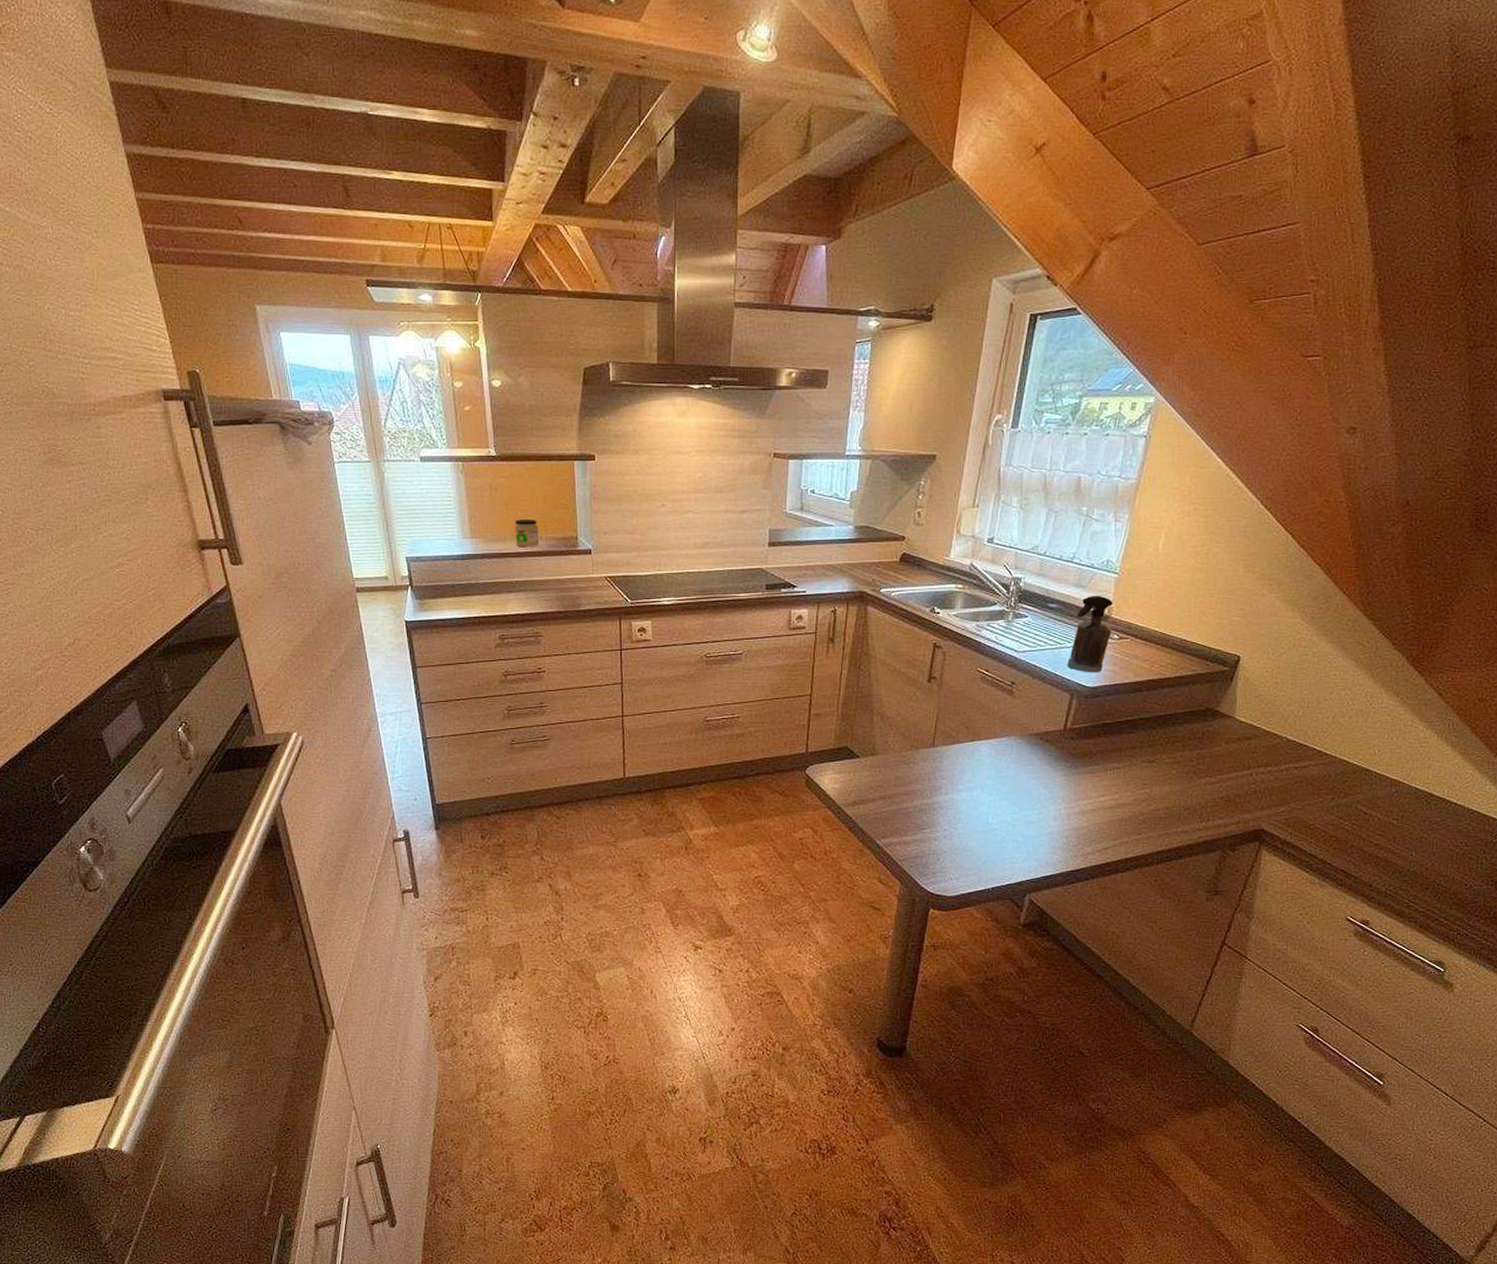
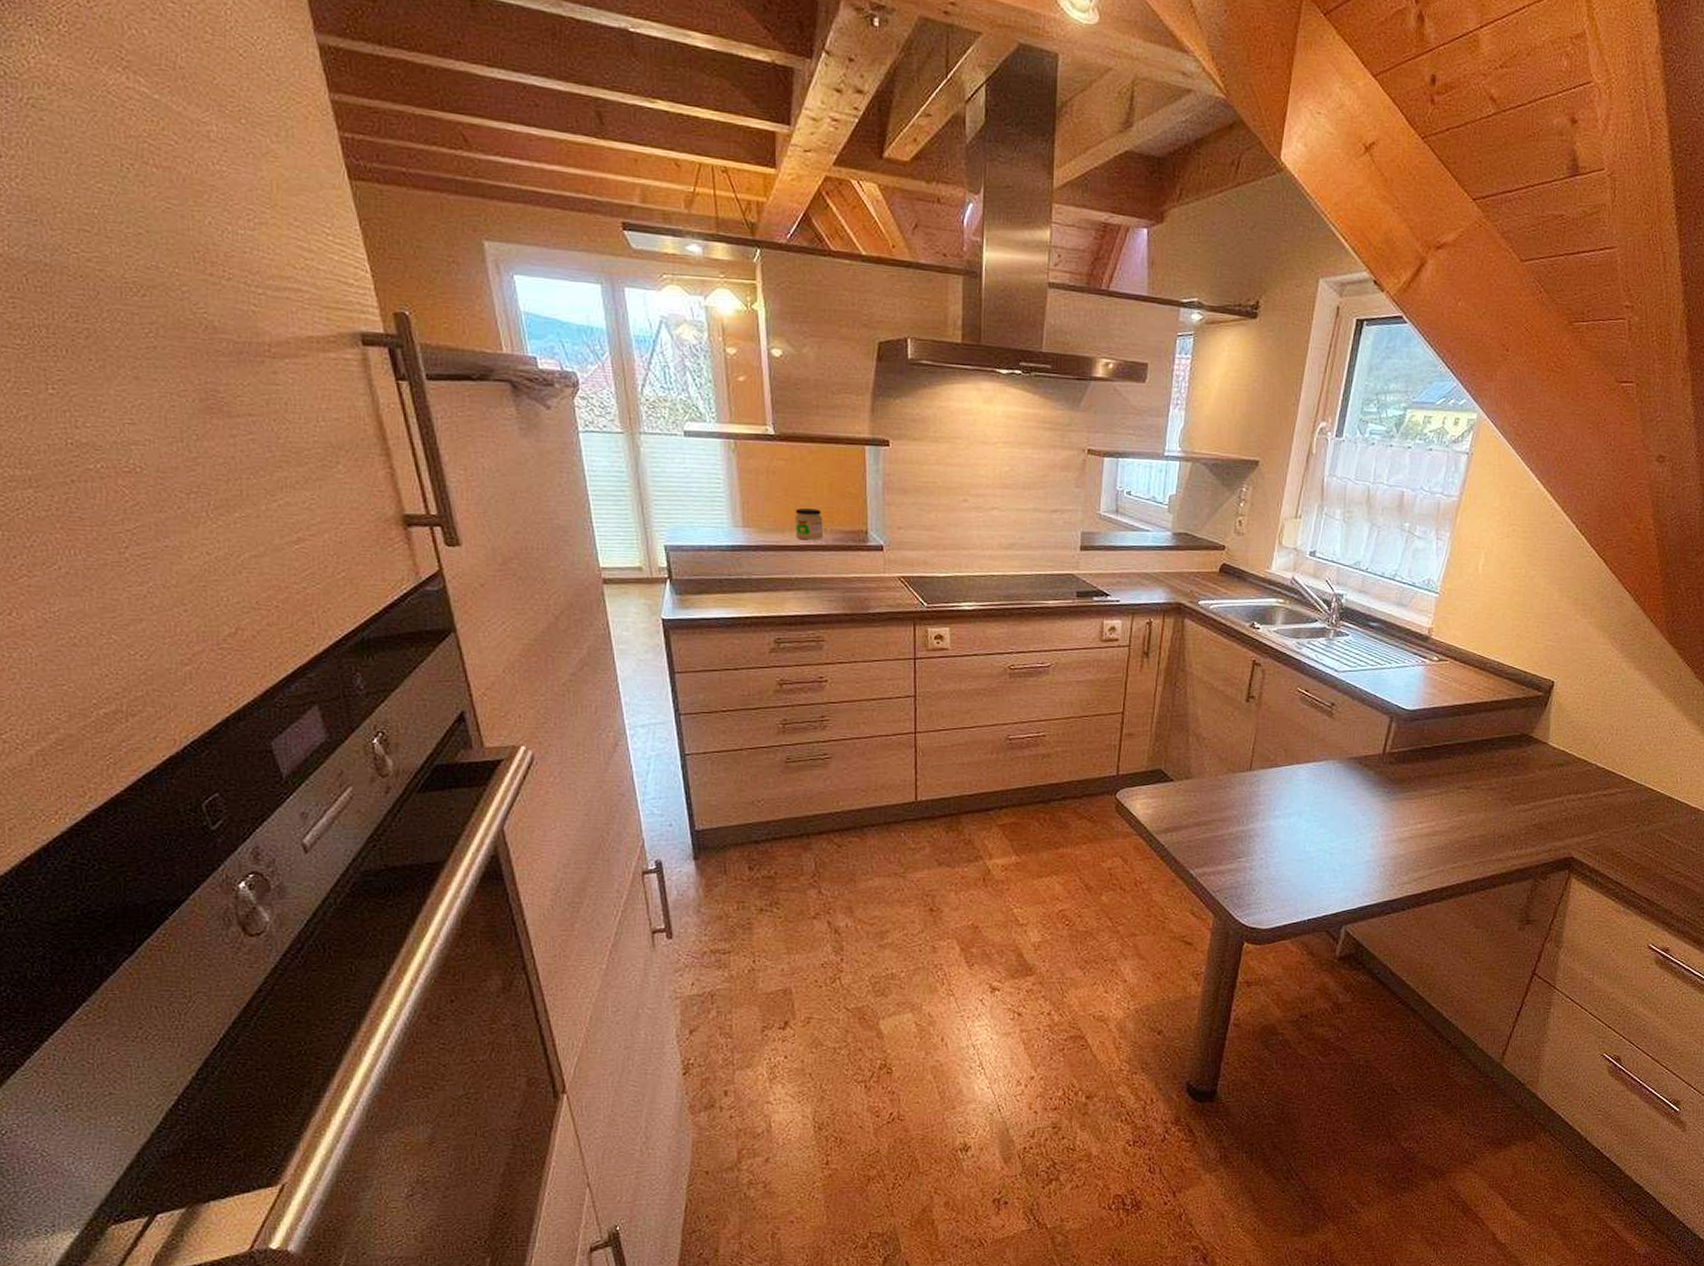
spray bottle: present [1067,595,1113,673] -> none [1387,614,1433,696]

